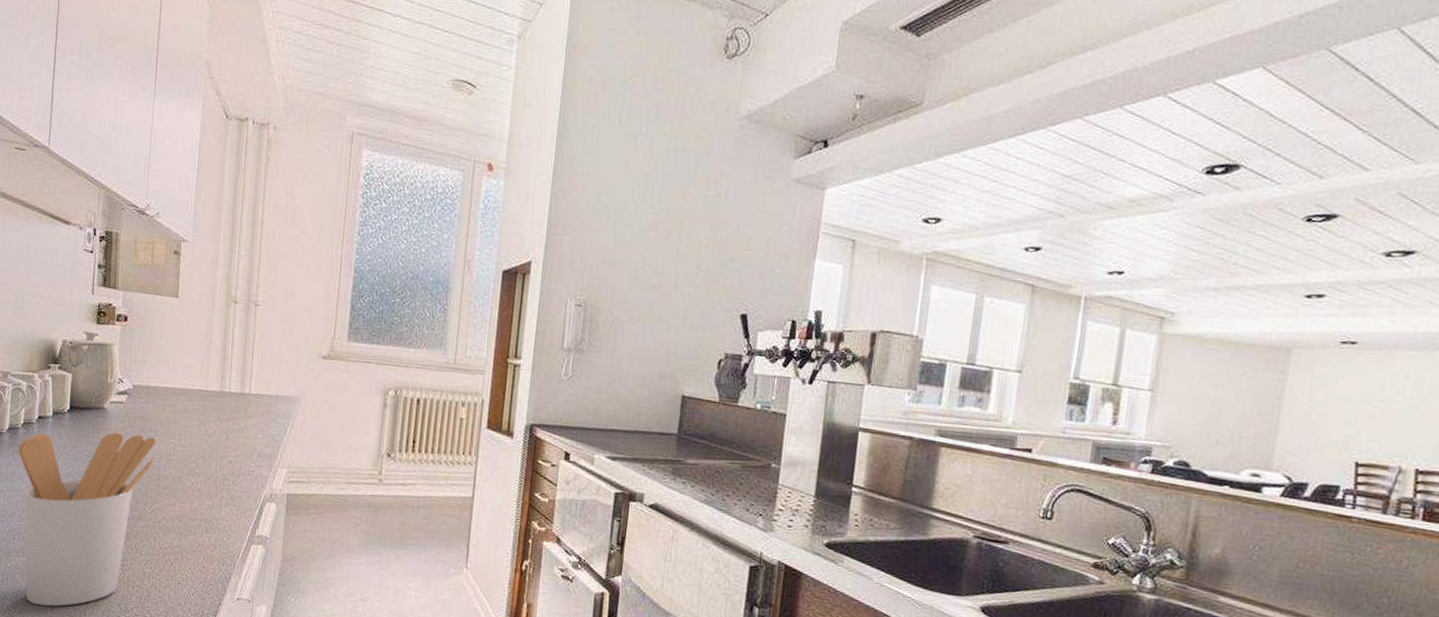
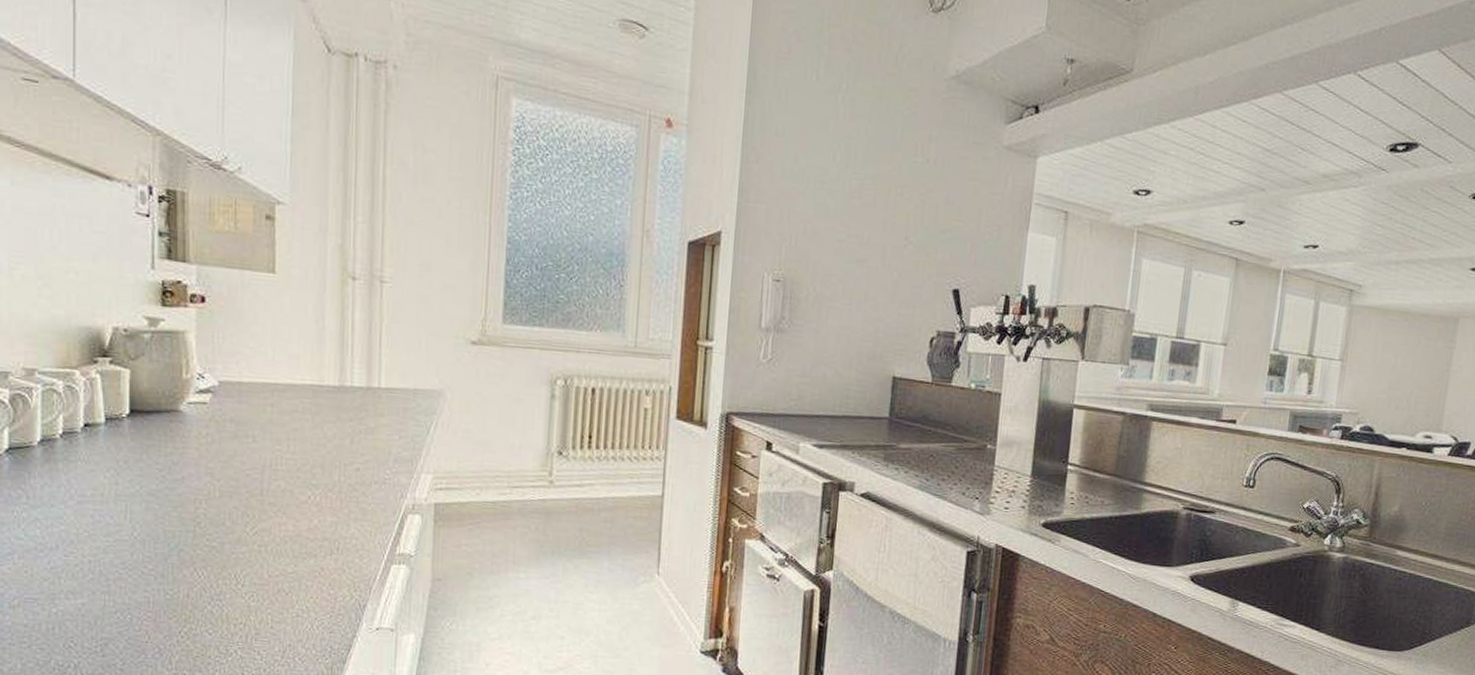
utensil holder: present [18,432,157,607] -> none [57,440,256,657]

